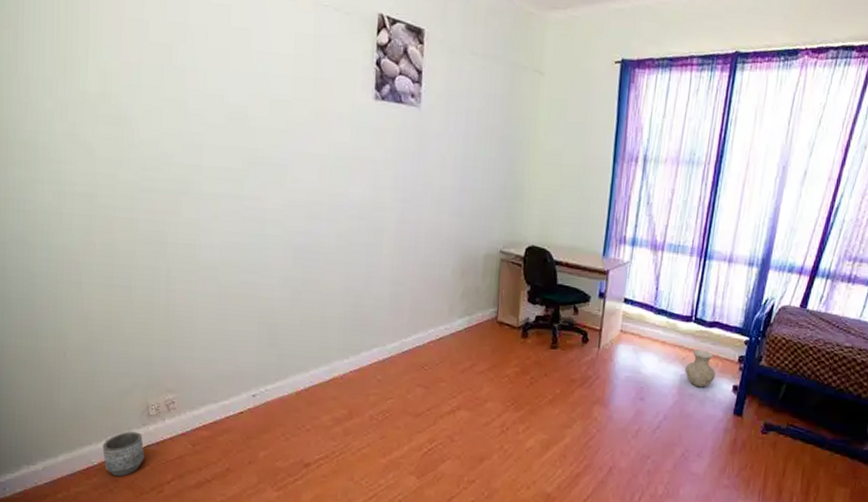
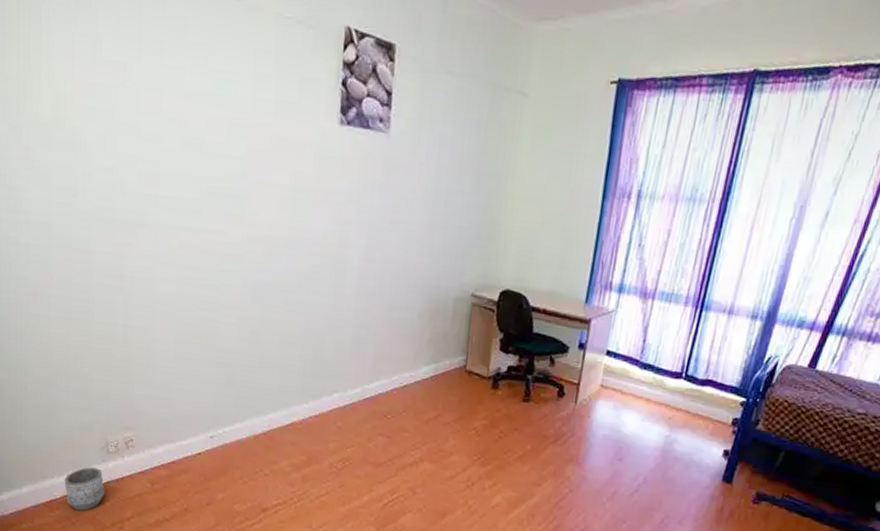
vase: present [685,349,715,388] -> none [670,409,705,451]

